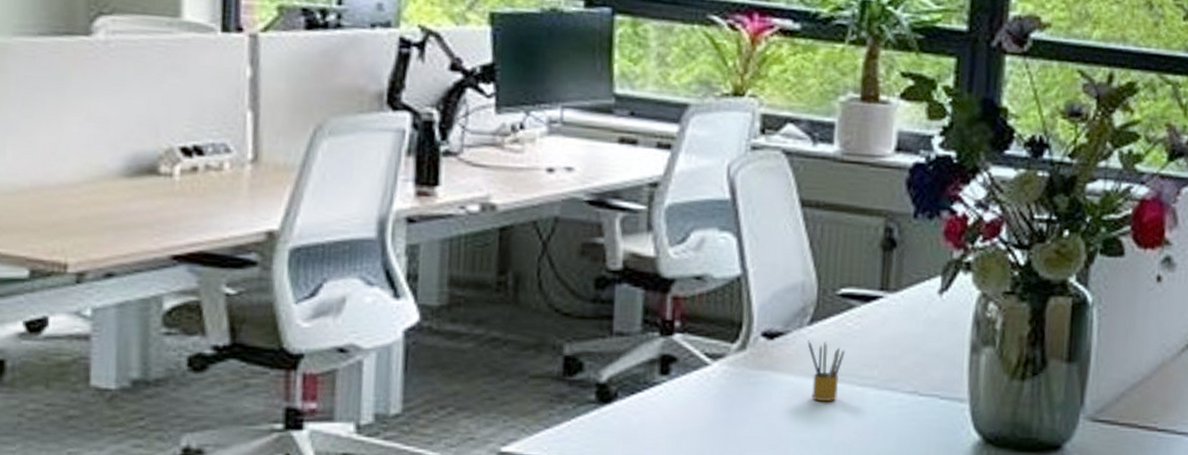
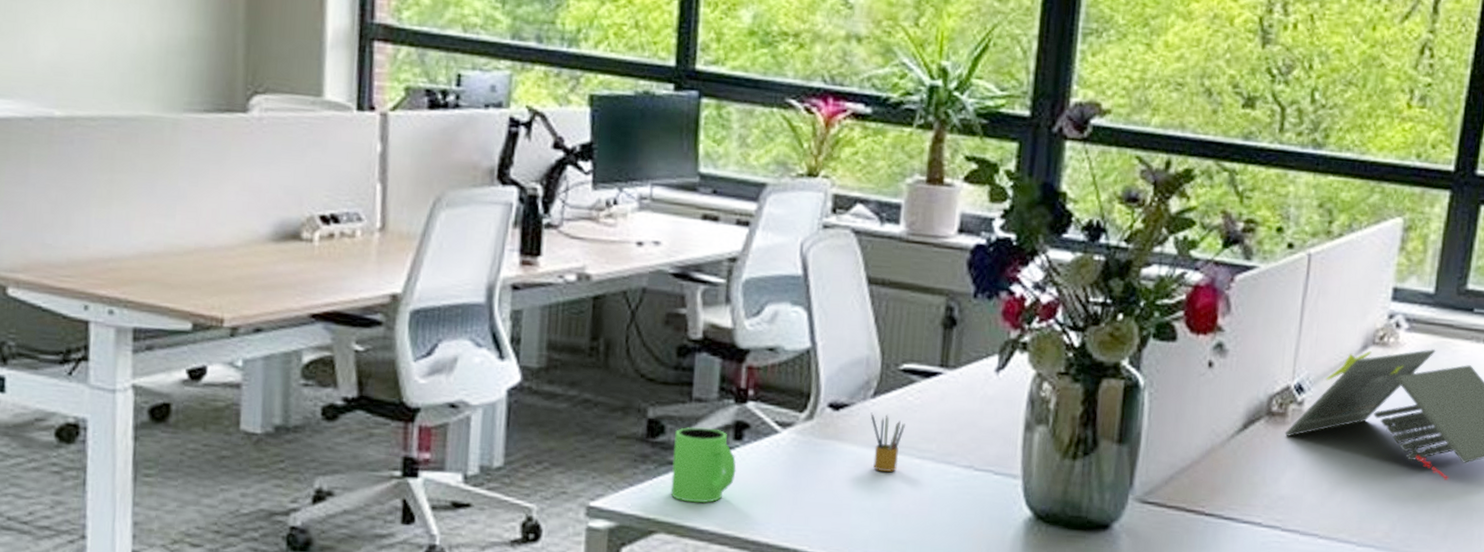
mug: none [591,362,664,443] -> present [670,427,737,504]

